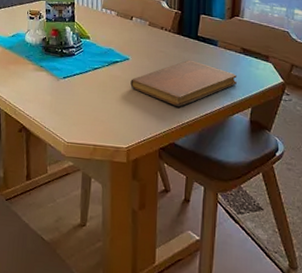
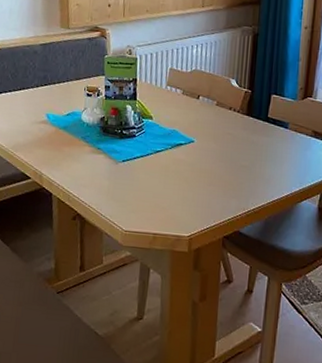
notebook: present [130,59,237,106] -> none [194,143,307,193]

